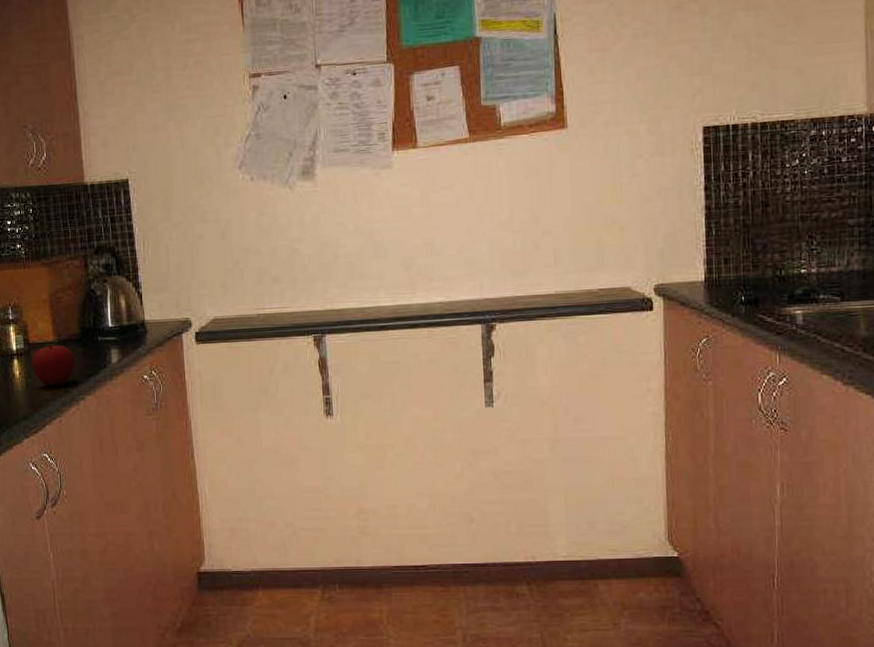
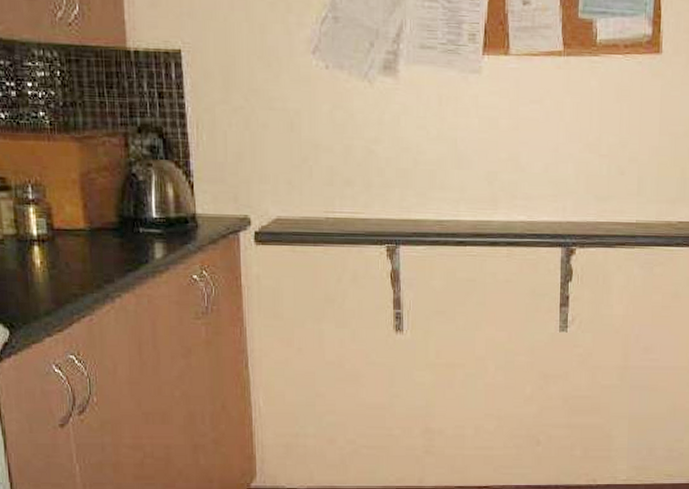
fruit: present [31,343,75,386] -> none [56,230,111,279]

